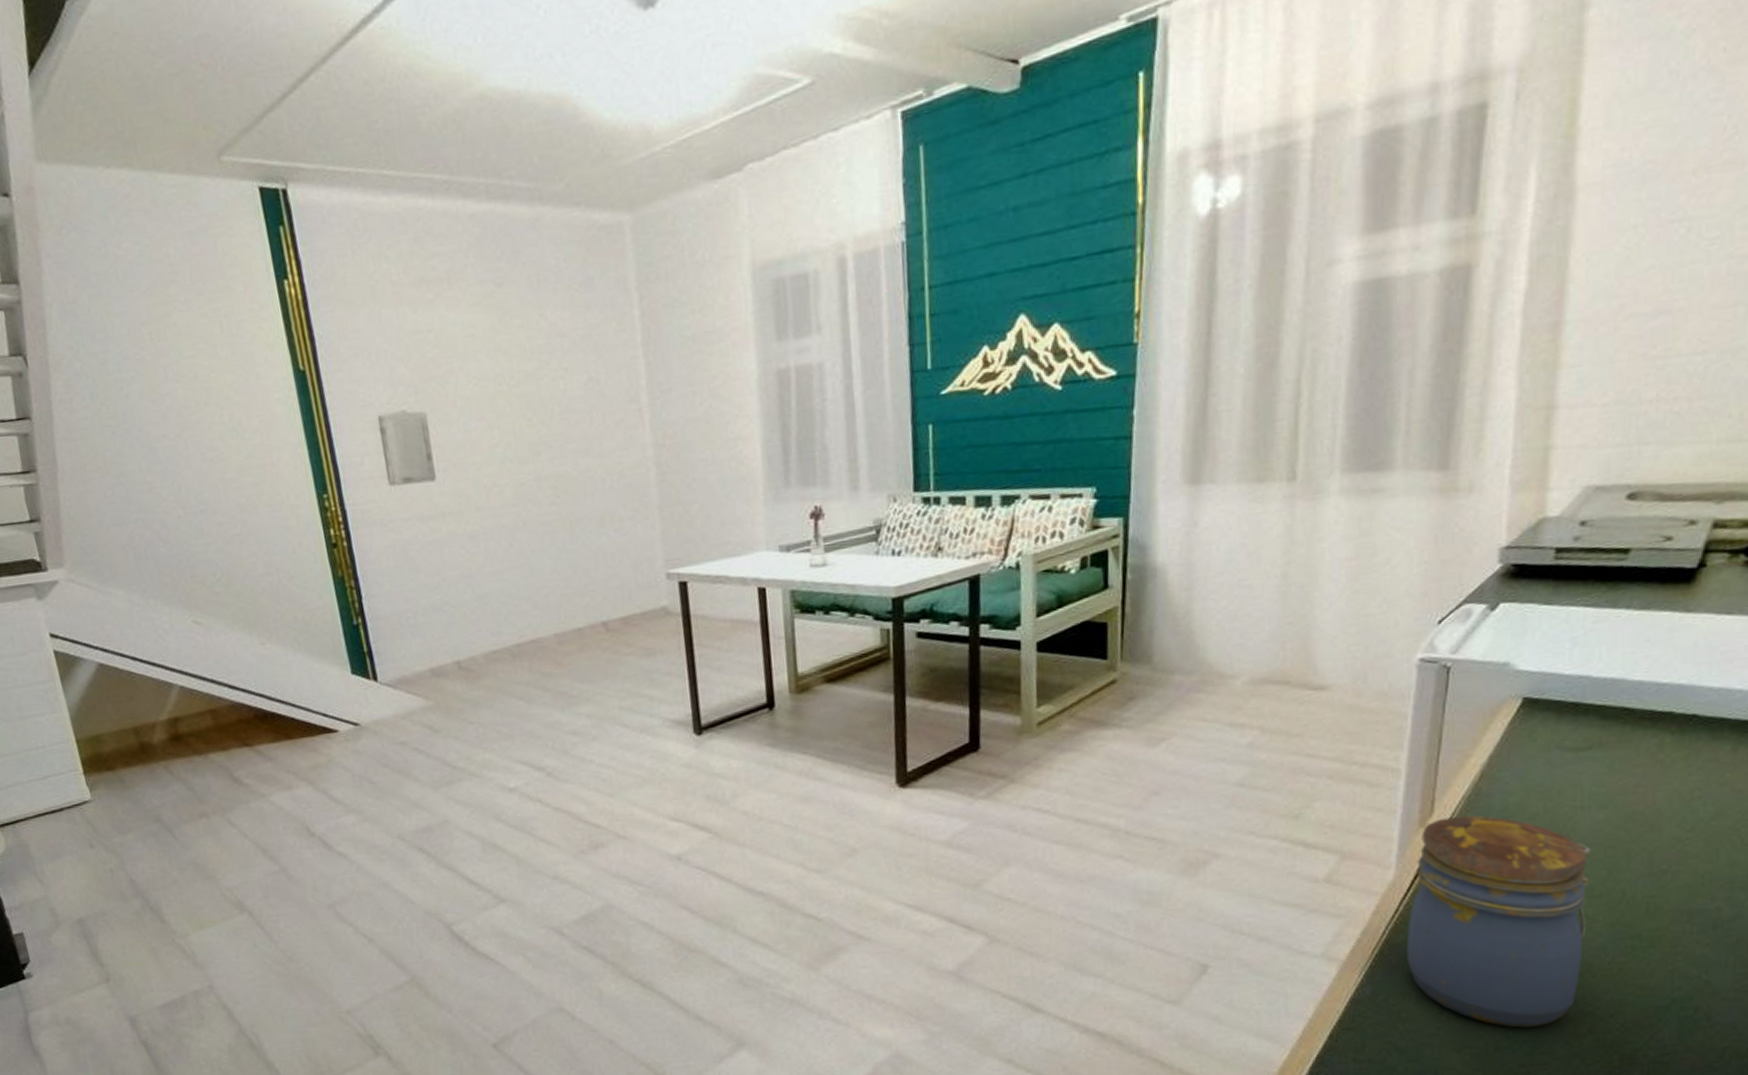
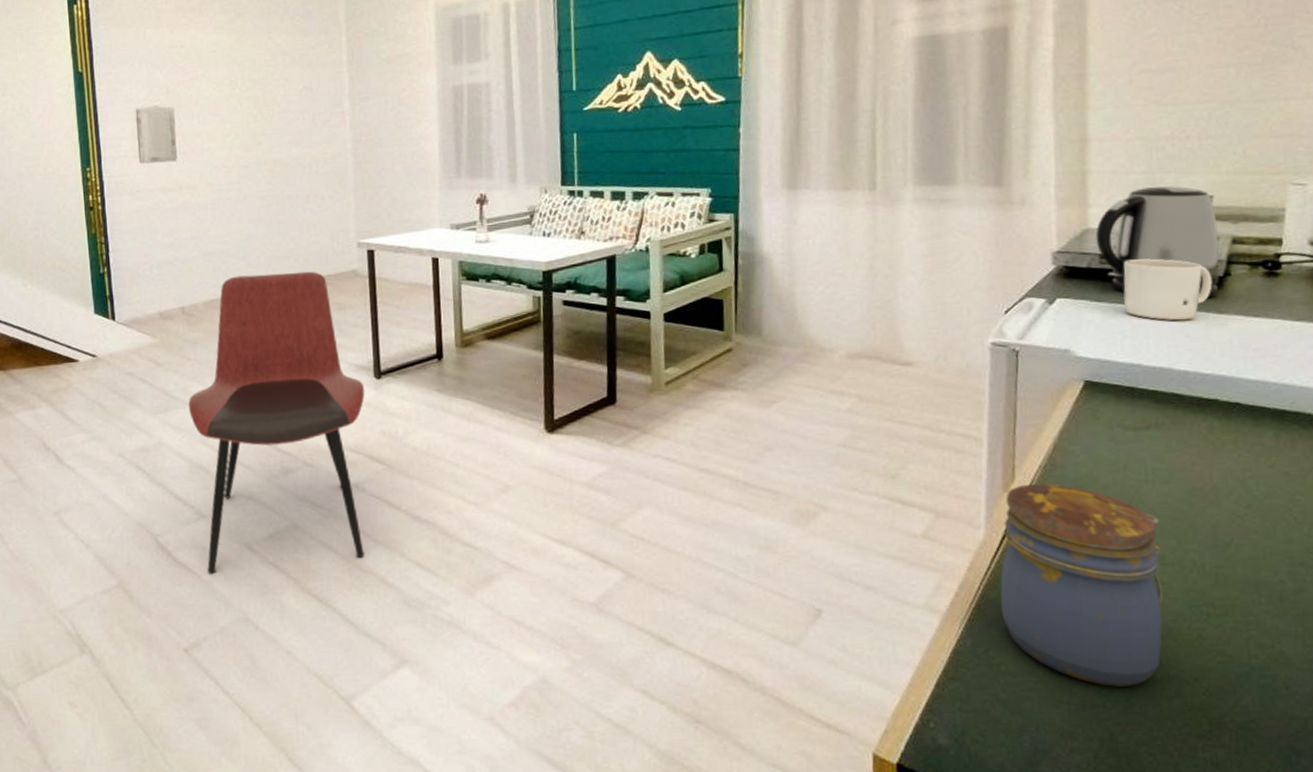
dining chair: none [474,610,692,962] -> present [188,271,365,573]
kettle: none [1553,460,1699,593] -> present [1095,186,1220,297]
mug: none [1578,550,1684,624] -> present [1123,258,1213,321]

